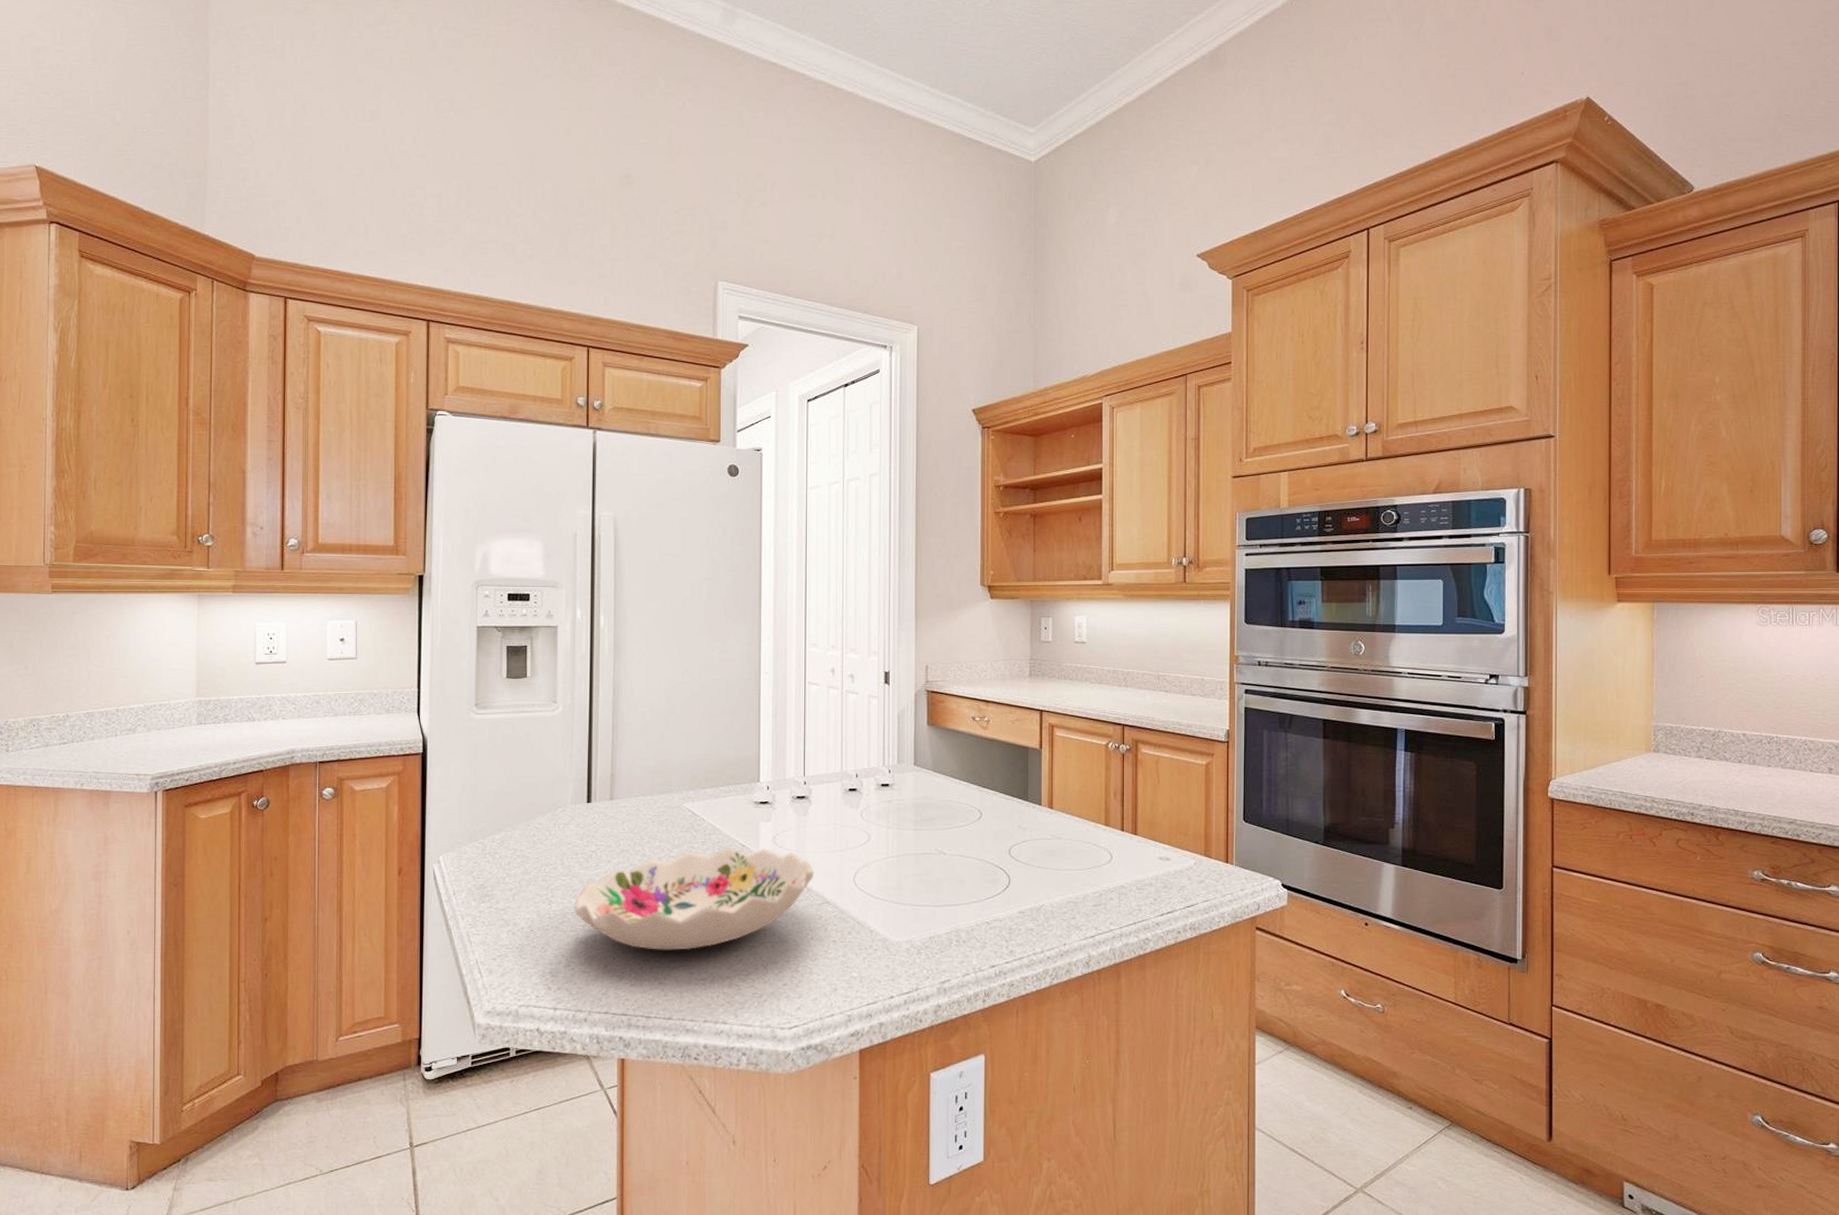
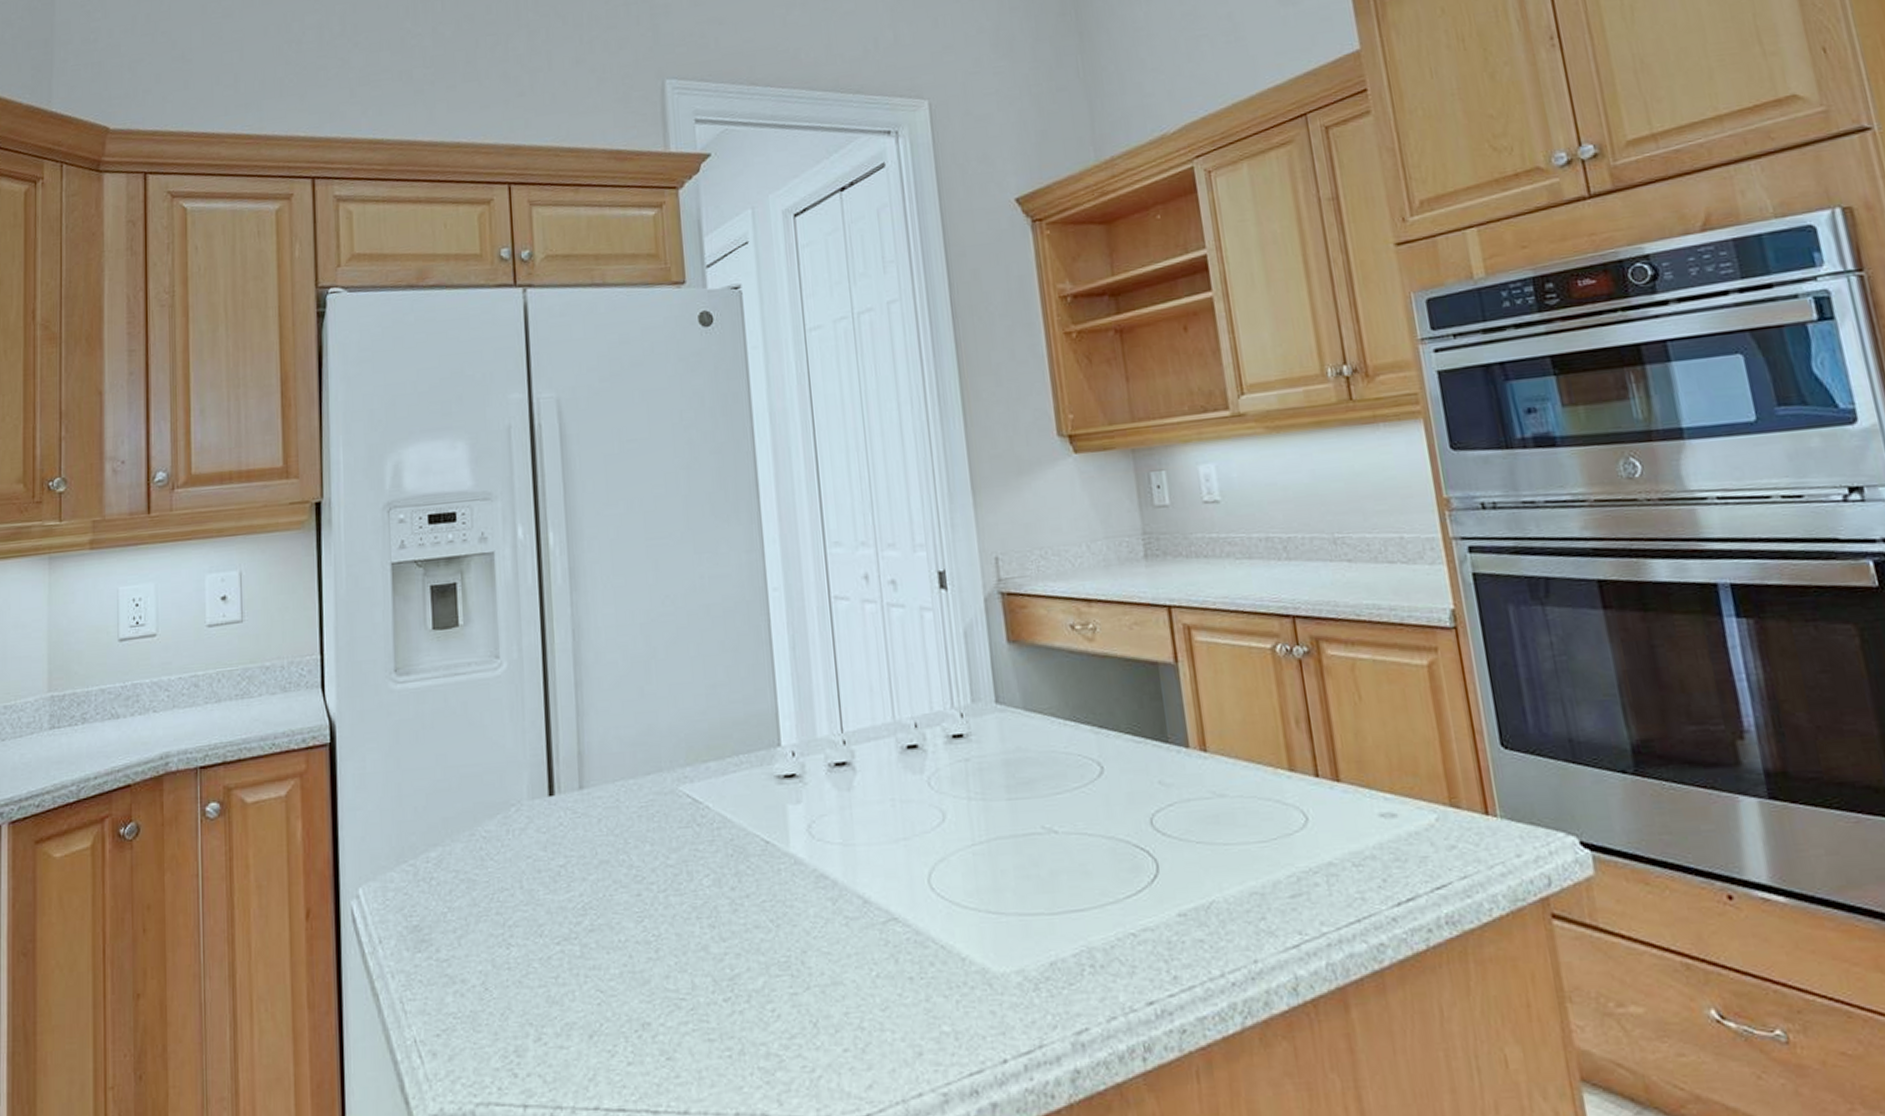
decorative bowl: present [574,847,814,950] -> none [541,841,872,1008]

